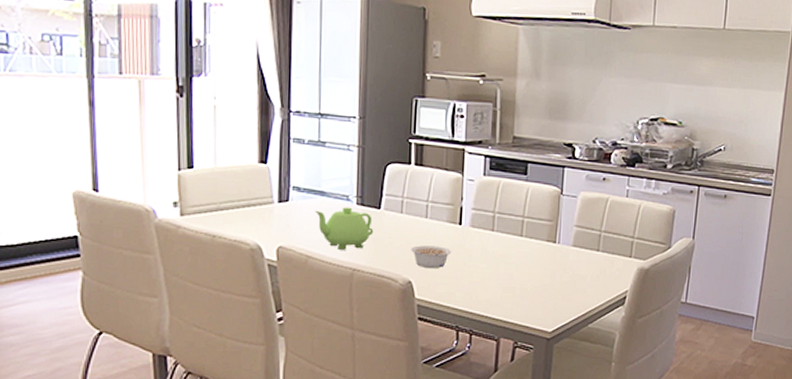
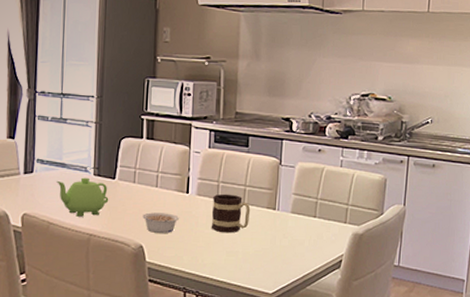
mug: none [486,225,529,268] -> present [211,194,251,233]

